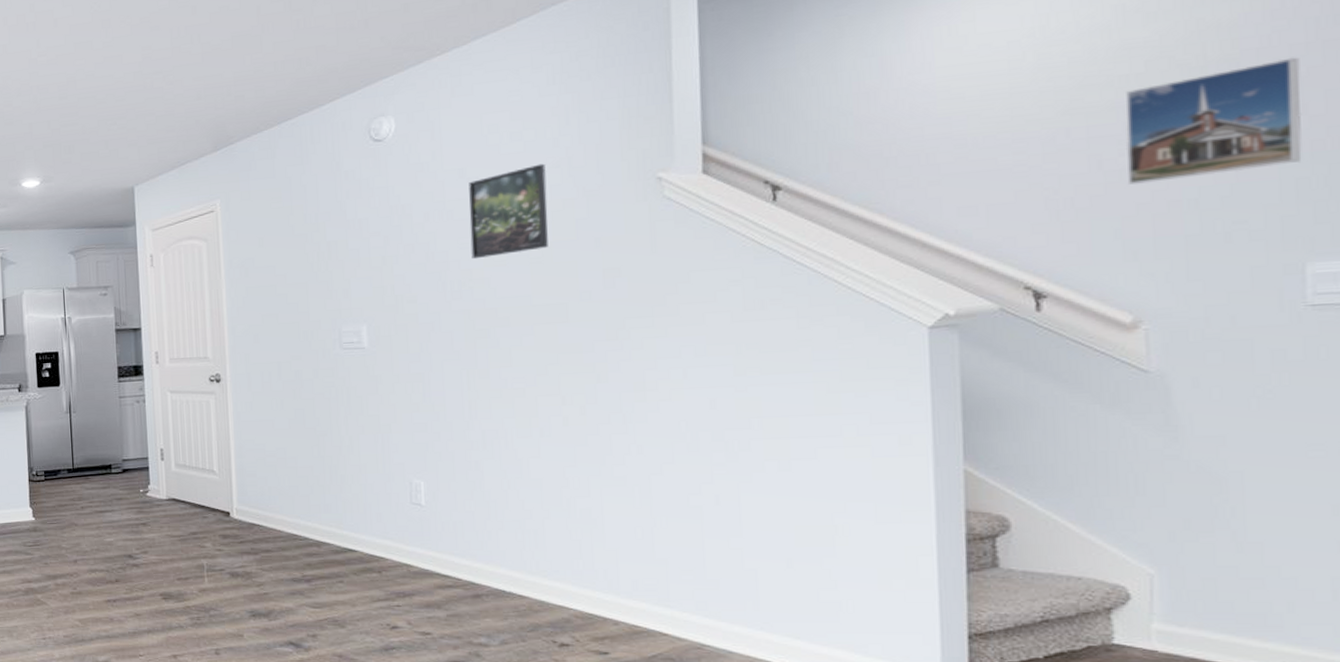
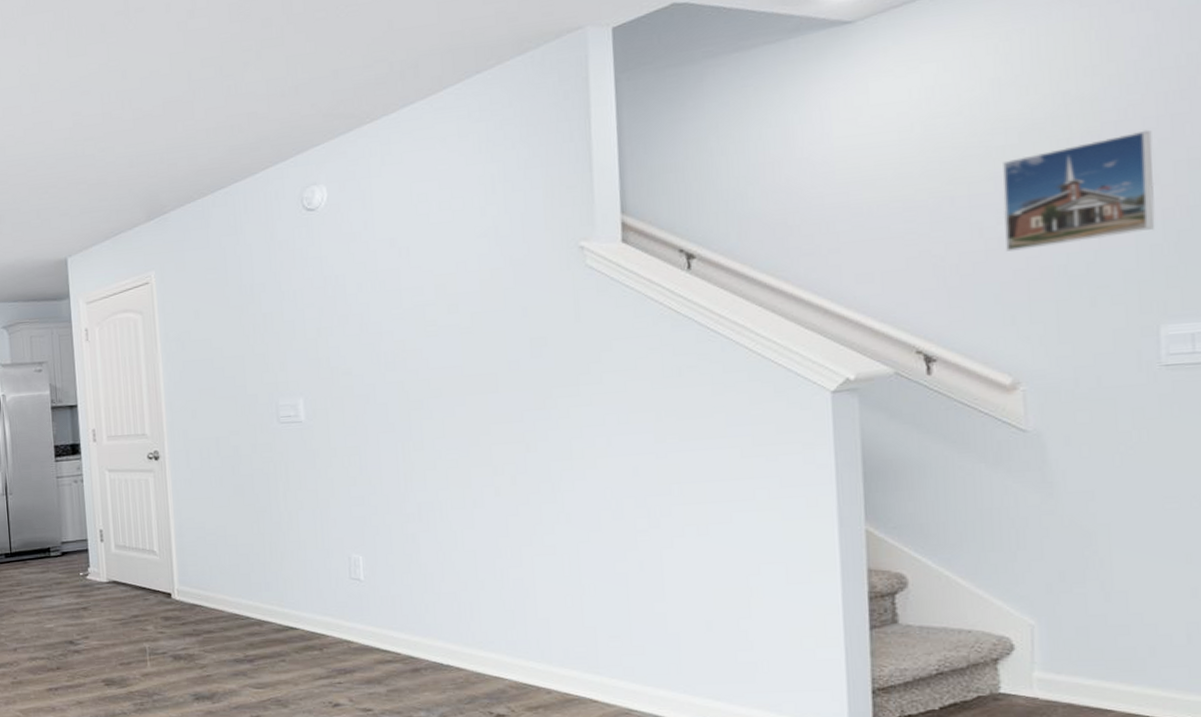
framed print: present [469,163,548,260] -> none [400,233,478,330]

